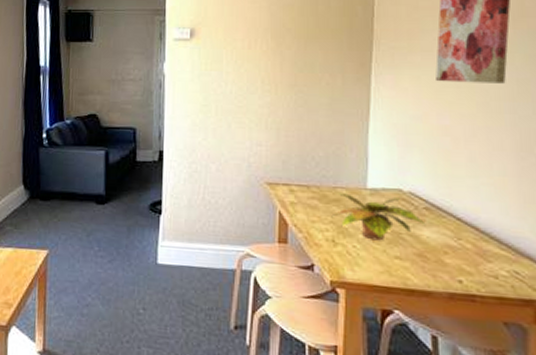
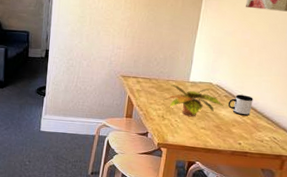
mug: none [431,205,471,238] -> present [228,94,253,116]

